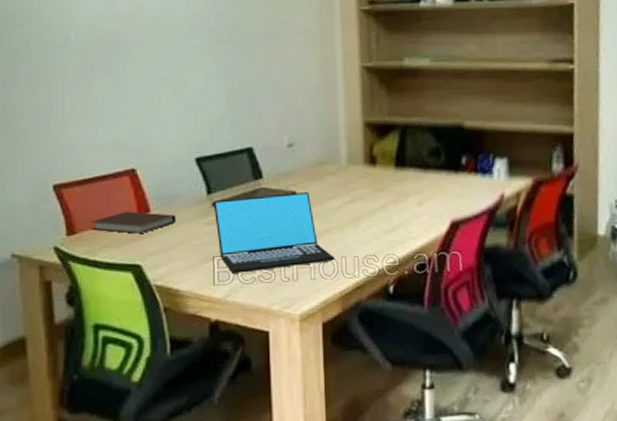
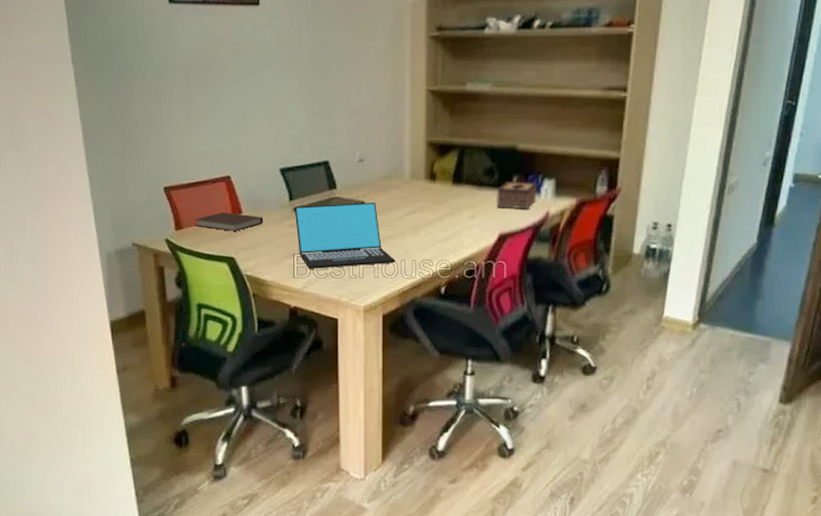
tissue box: none [444,161,489,193] -> present [496,181,537,210]

